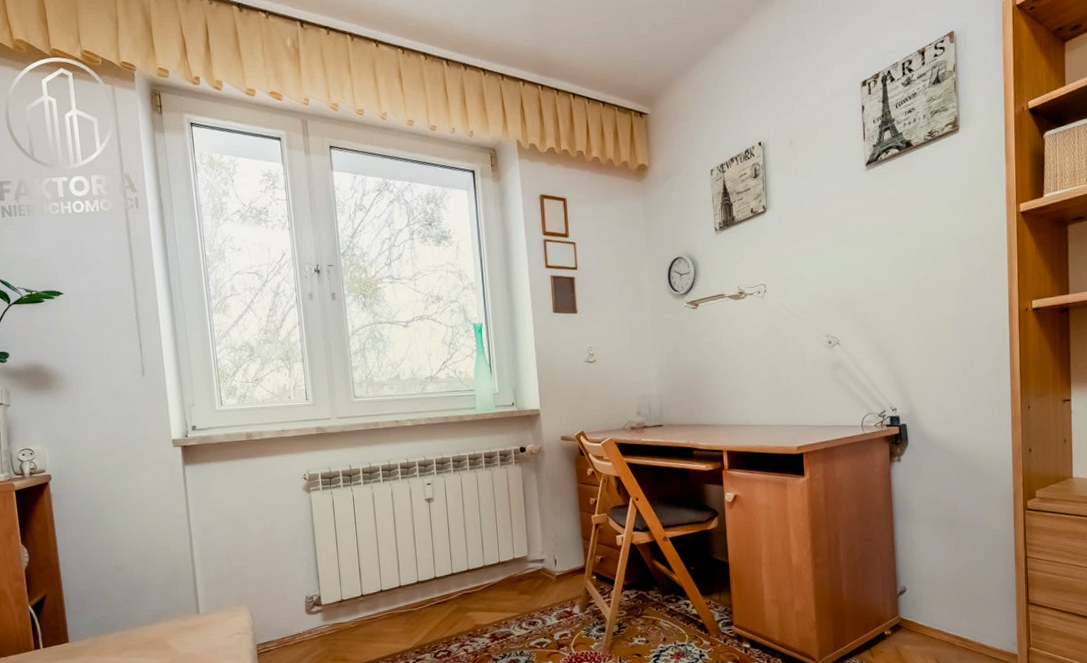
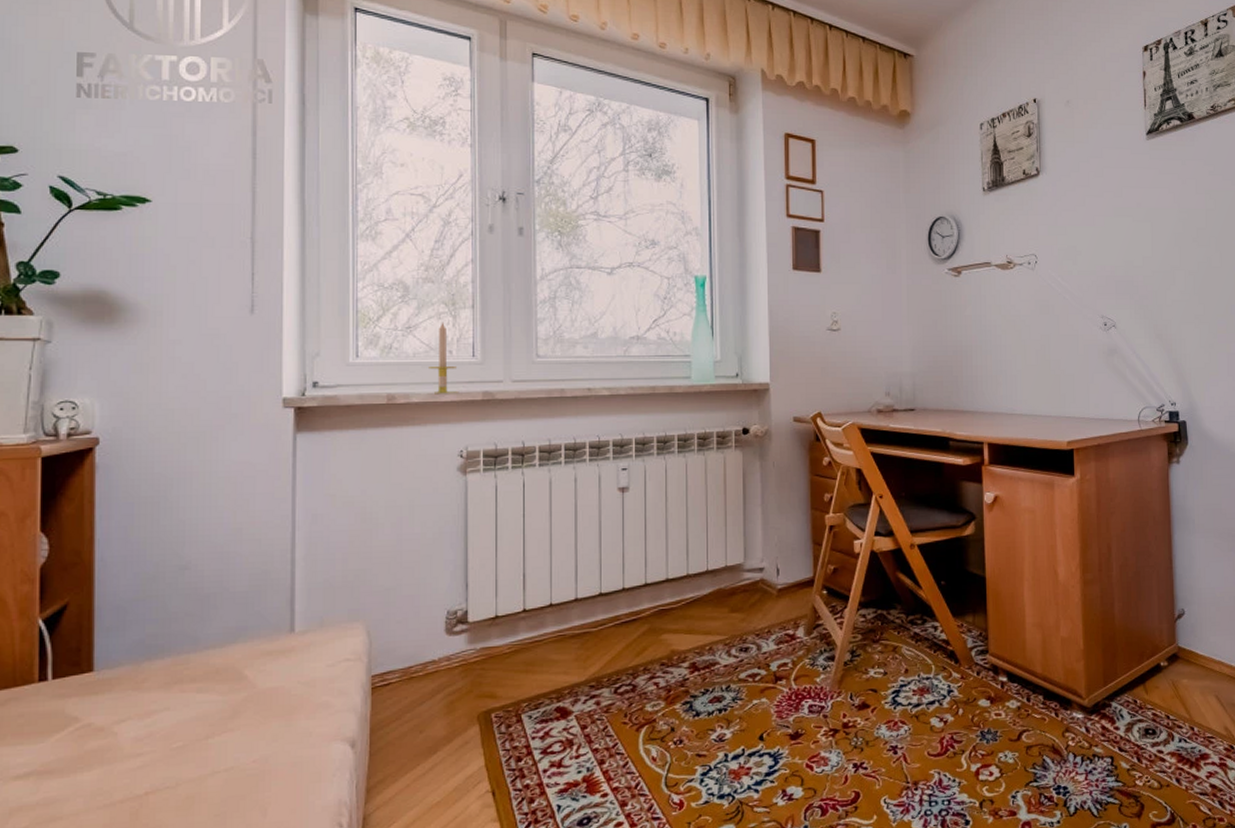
candle: none [274,373,299,431] -> present [429,321,459,394]

